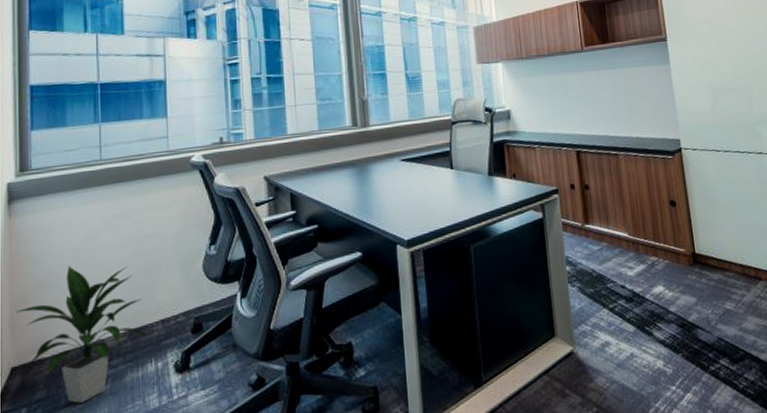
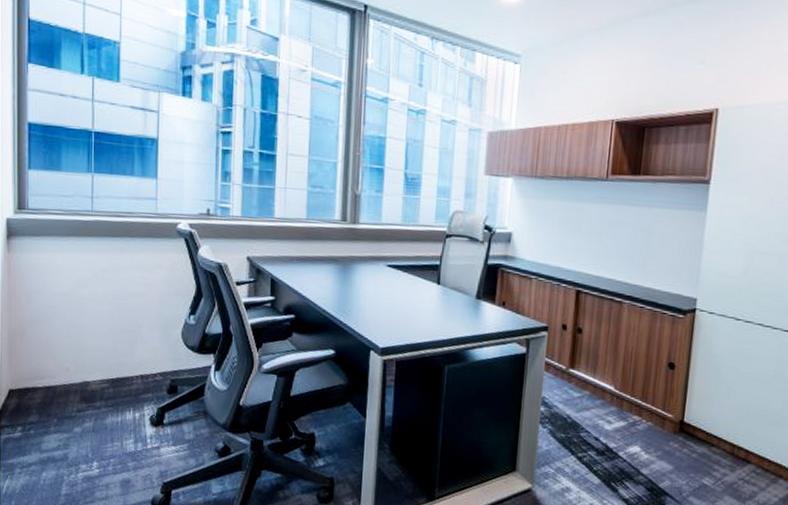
indoor plant: present [16,266,147,403] -> none [14,309,128,433]

